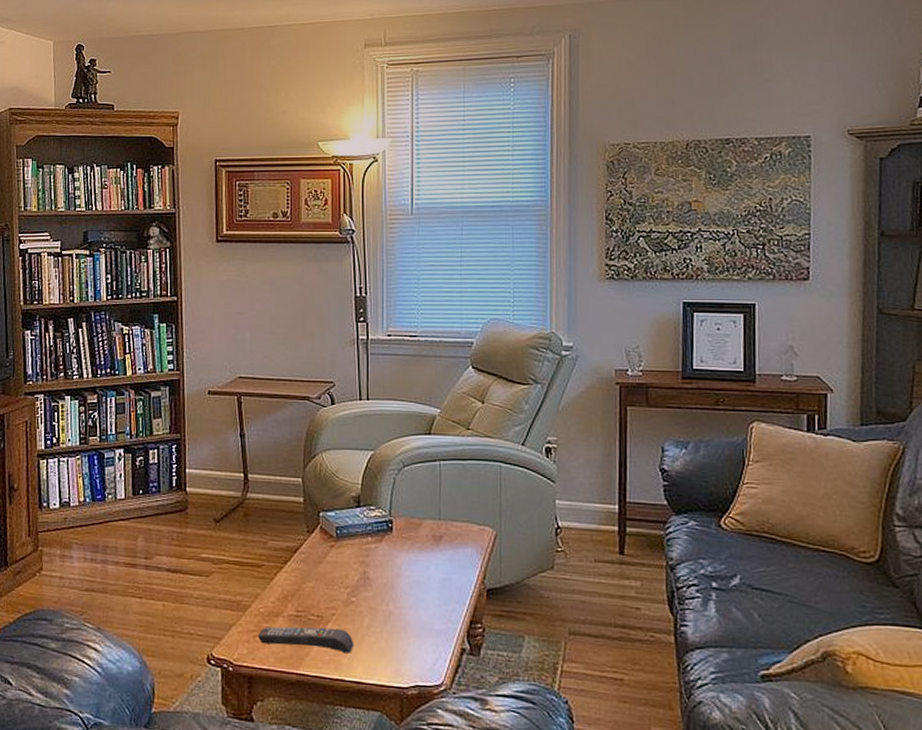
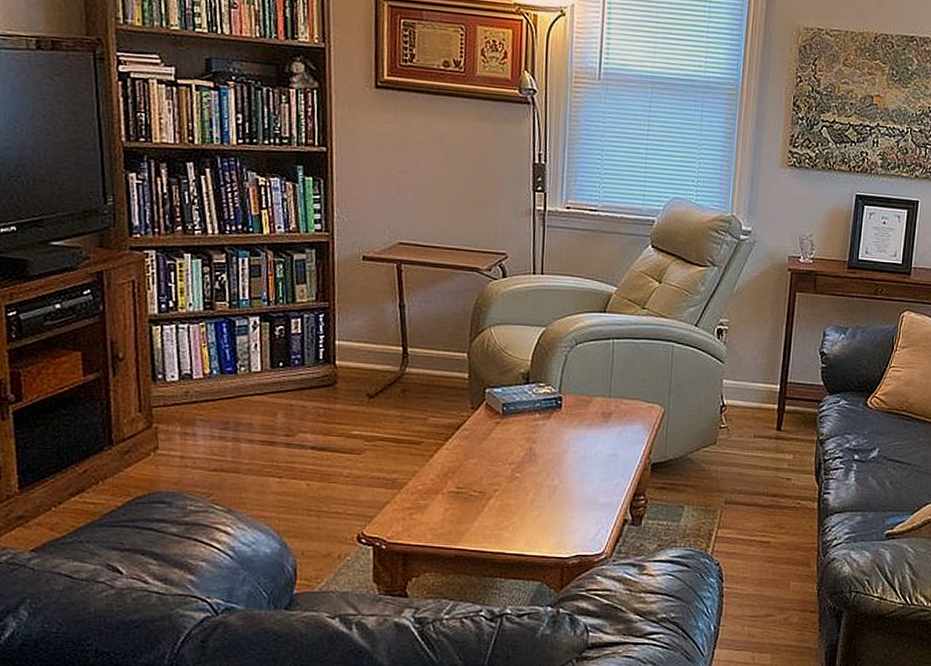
remote control: present [258,626,354,653] -> none [414,503,517,527]

